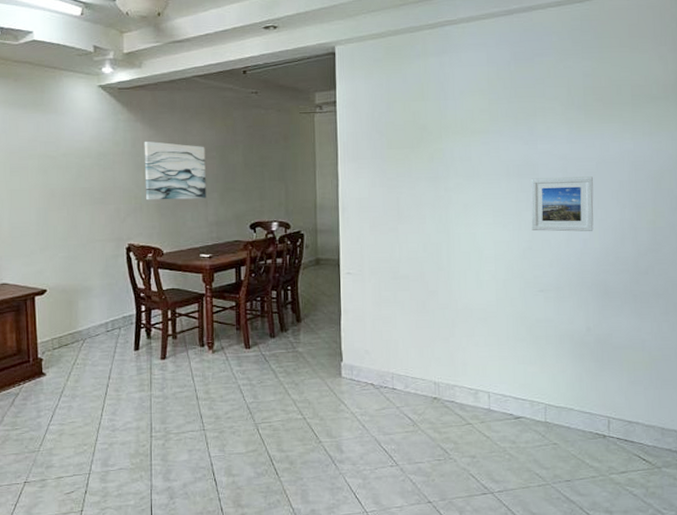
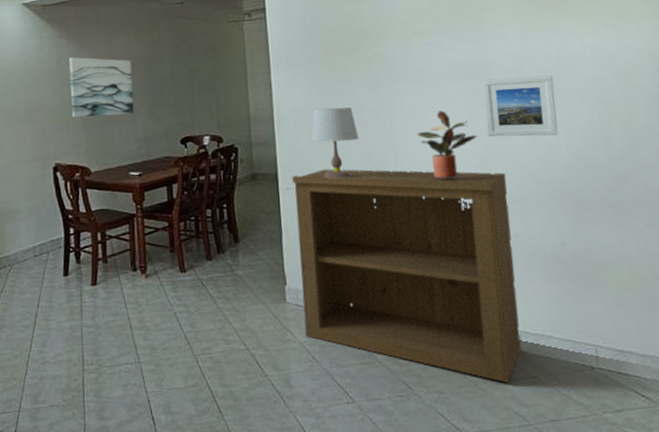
bookshelf: none [353,256,546,449] -> present [292,168,522,383]
table lamp: none [373,199,416,265] -> present [311,106,359,179]
potted plant: none [468,205,523,269] -> present [416,110,478,179]

